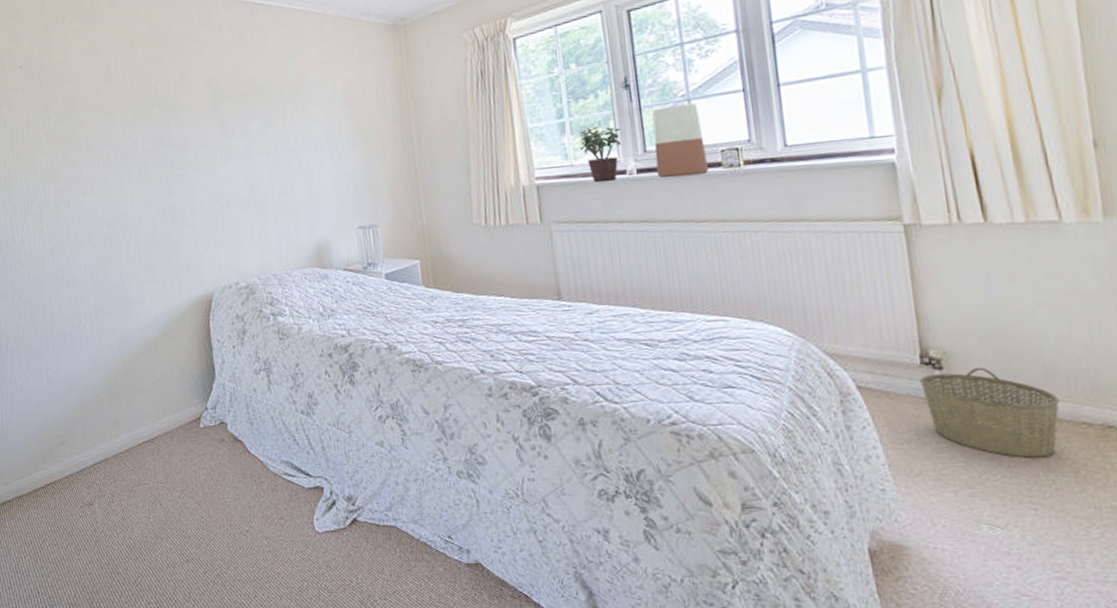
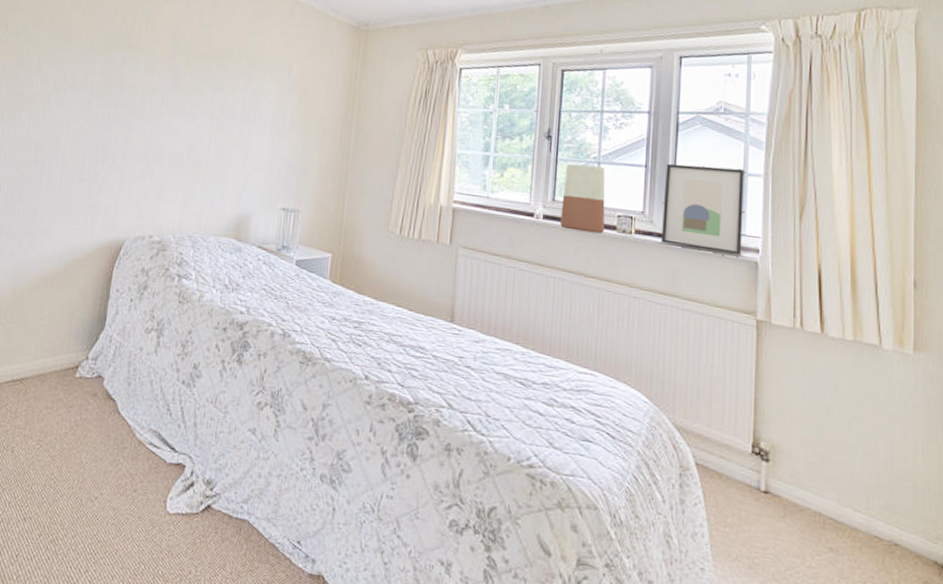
potted plant: present [579,127,622,183] -> none [498,165,537,221]
picture frame: none [767,65,874,168] -> present [661,163,747,256]
basket: present [920,367,1060,458] -> none [749,464,859,564]

